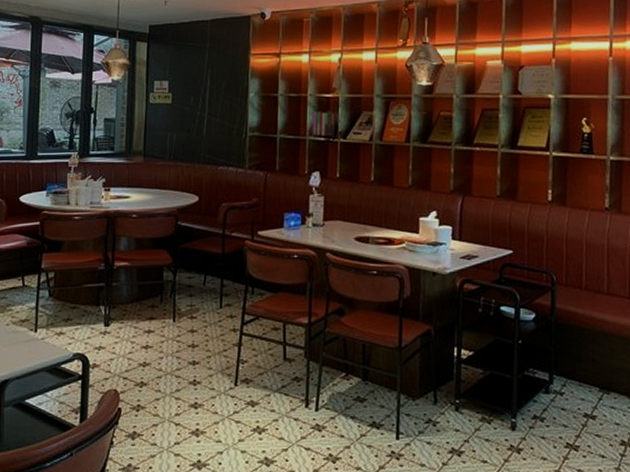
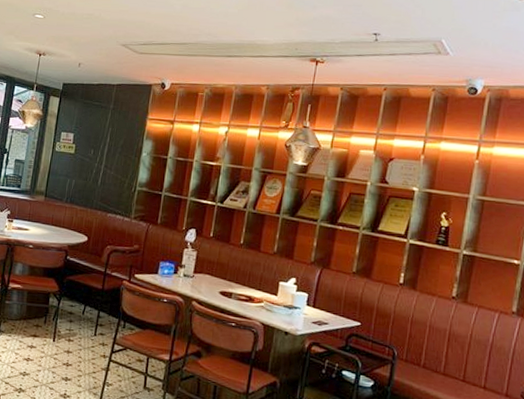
books: present [311,109,343,137] -> none [192,175,221,201]

